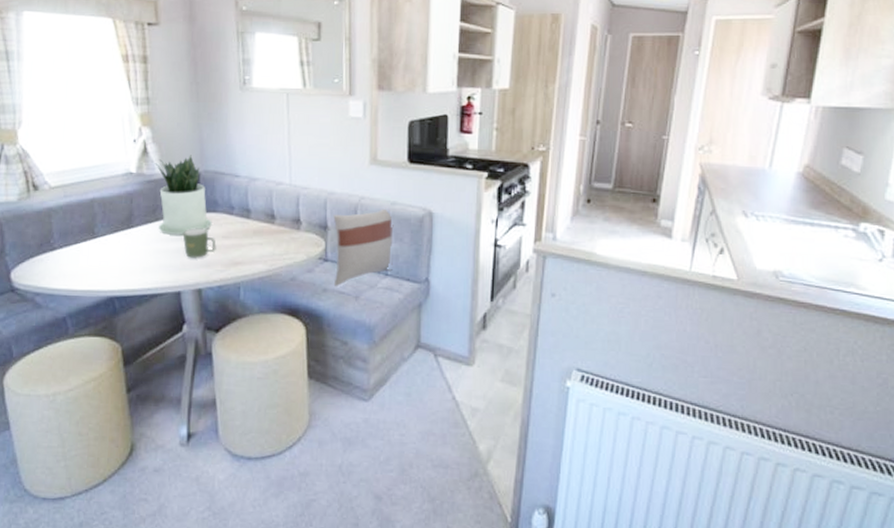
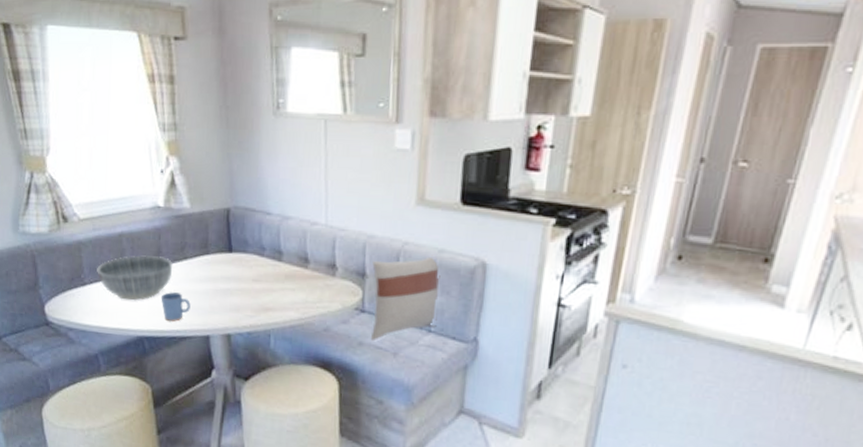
bowl: none [67,218,145,263] -> present [97,254,173,301]
mug: none [132,252,162,280] -> present [160,292,191,322]
planter: present [155,155,212,235] -> none [183,188,242,276]
mug: present [182,228,216,258] -> none [211,268,246,302]

